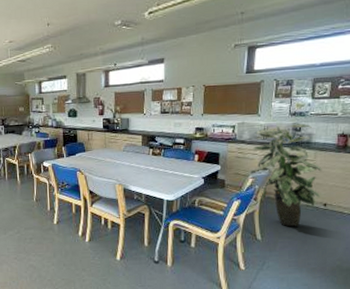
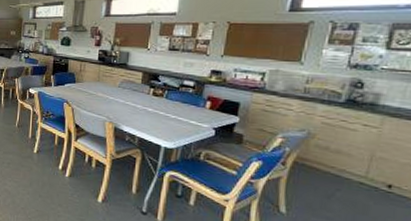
indoor plant: present [251,124,322,227] -> none [280,79,391,207]

